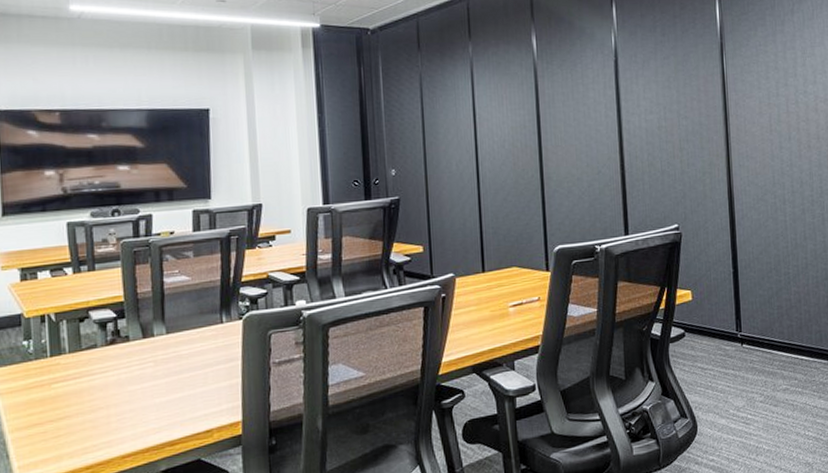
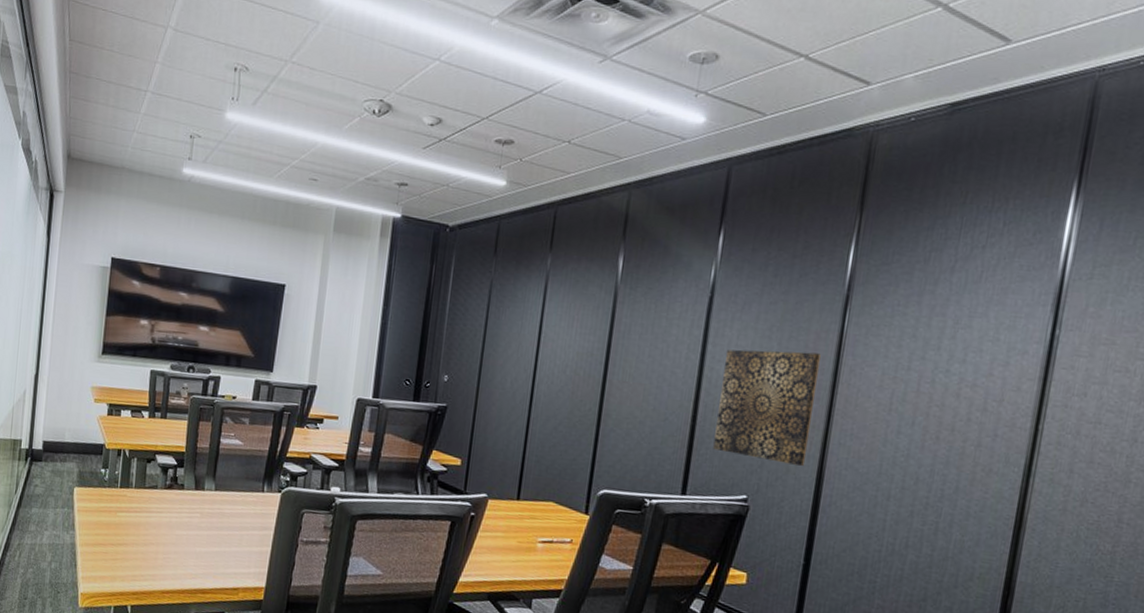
wall art: none [638,94,718,191] -> present [713,349,821,466]

